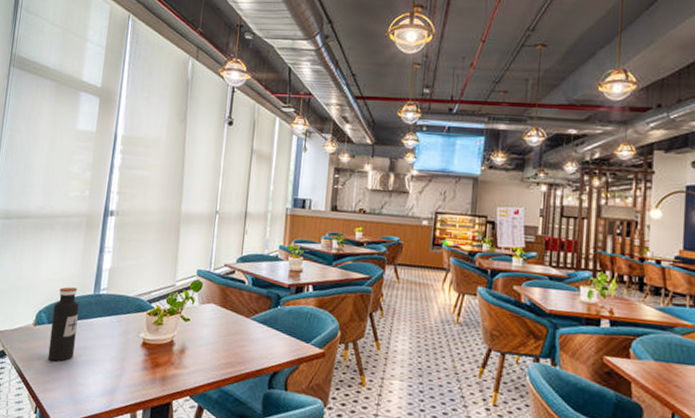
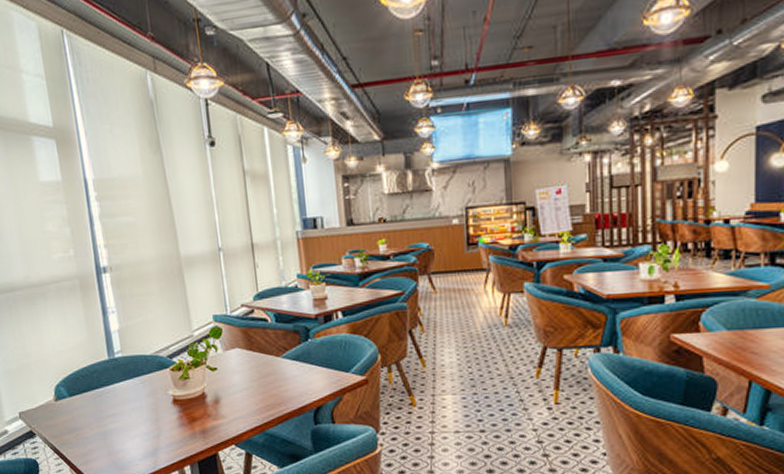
water bottle: present [47,287,79,362] -> none [70,355,105,433]

